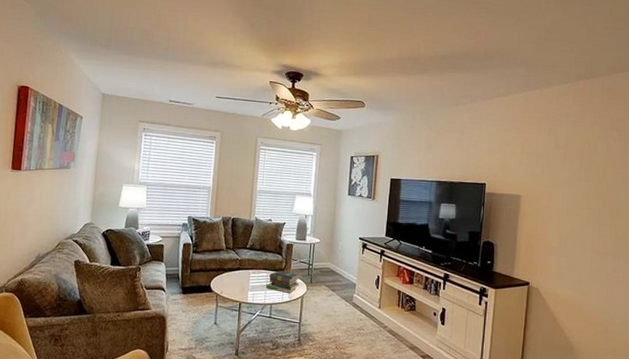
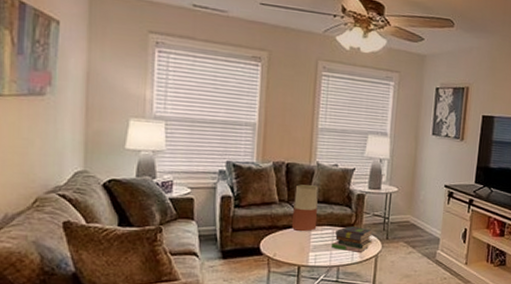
vase: none [235,235,256,274] -> present [291,184,319,232]

